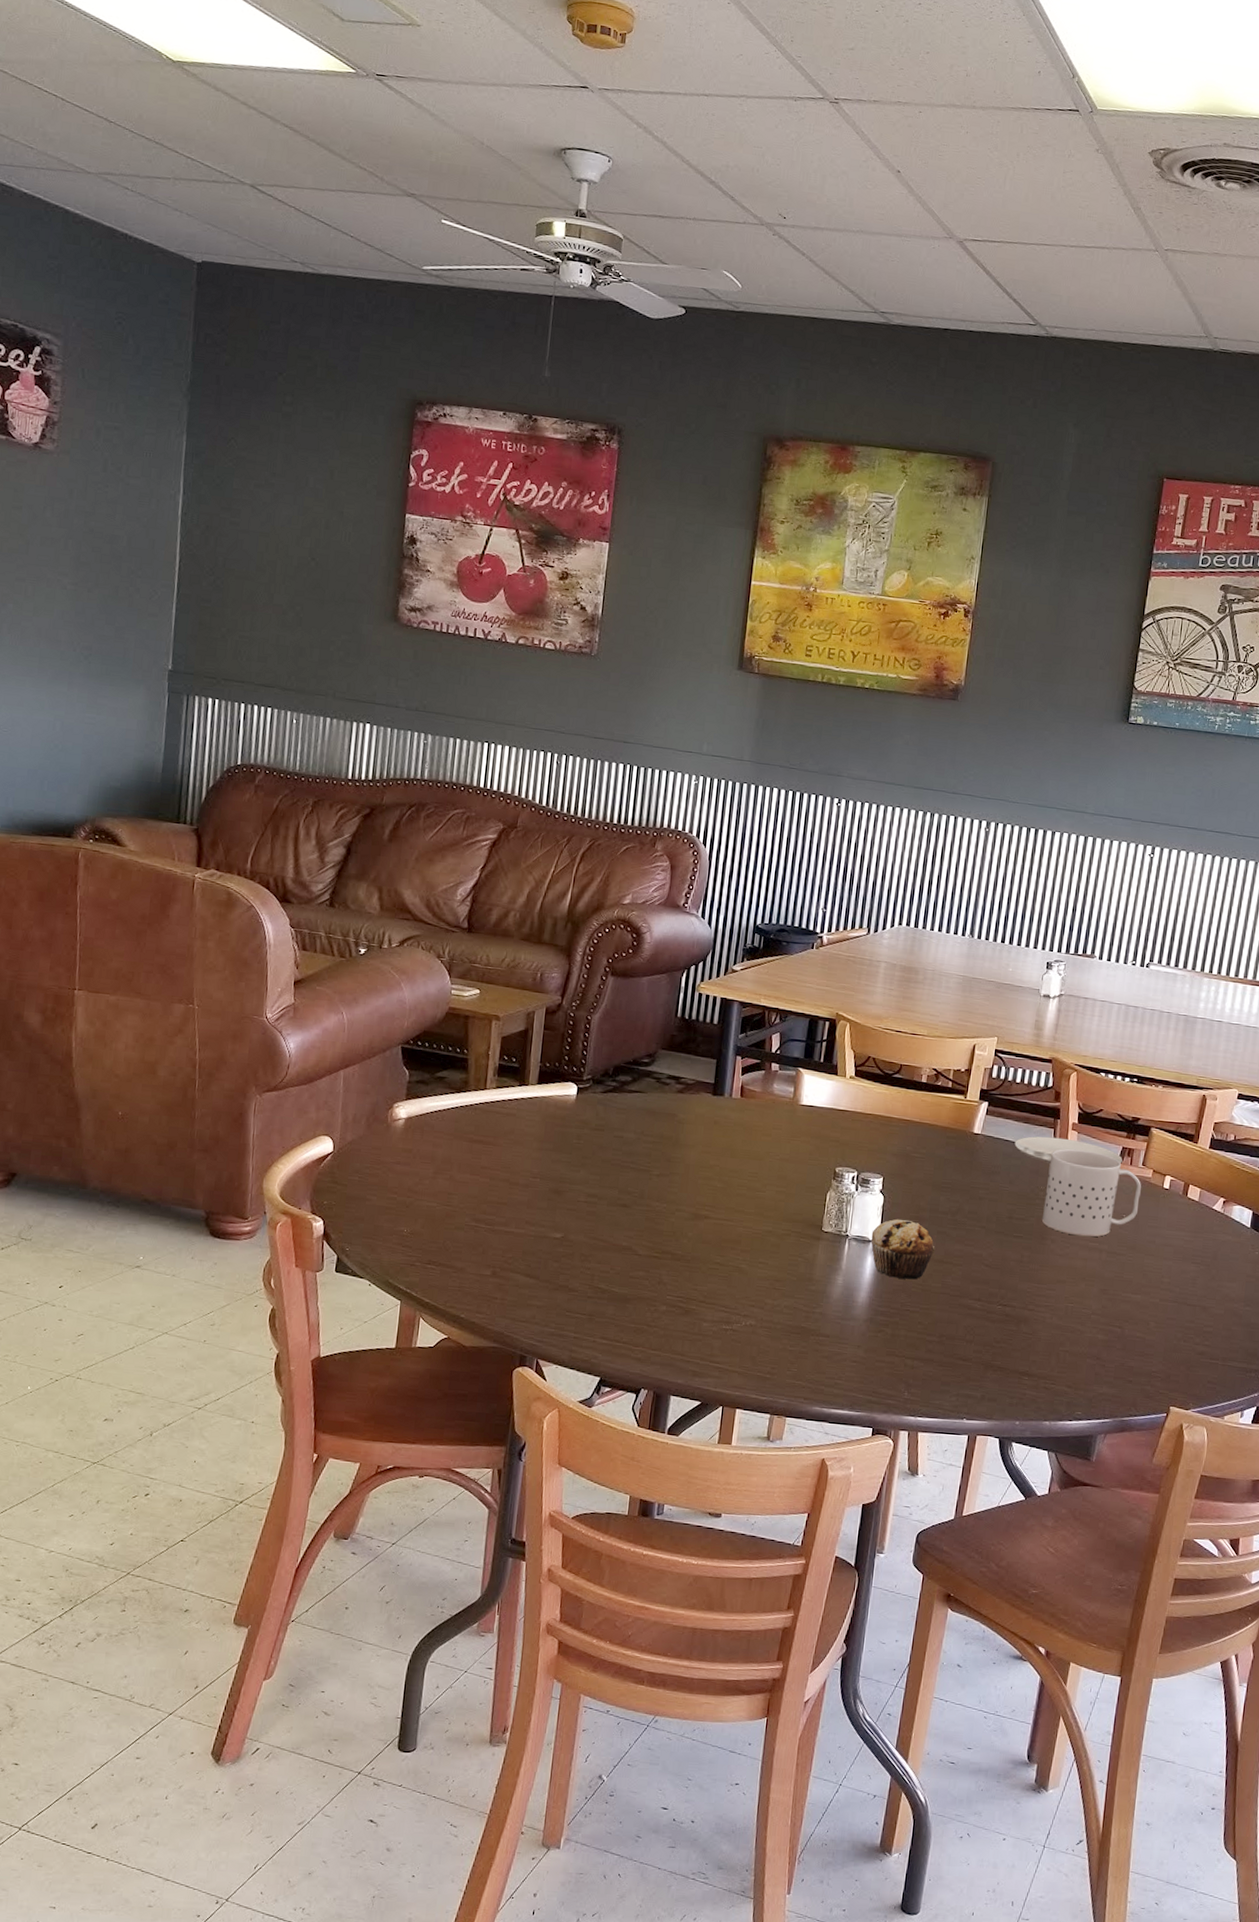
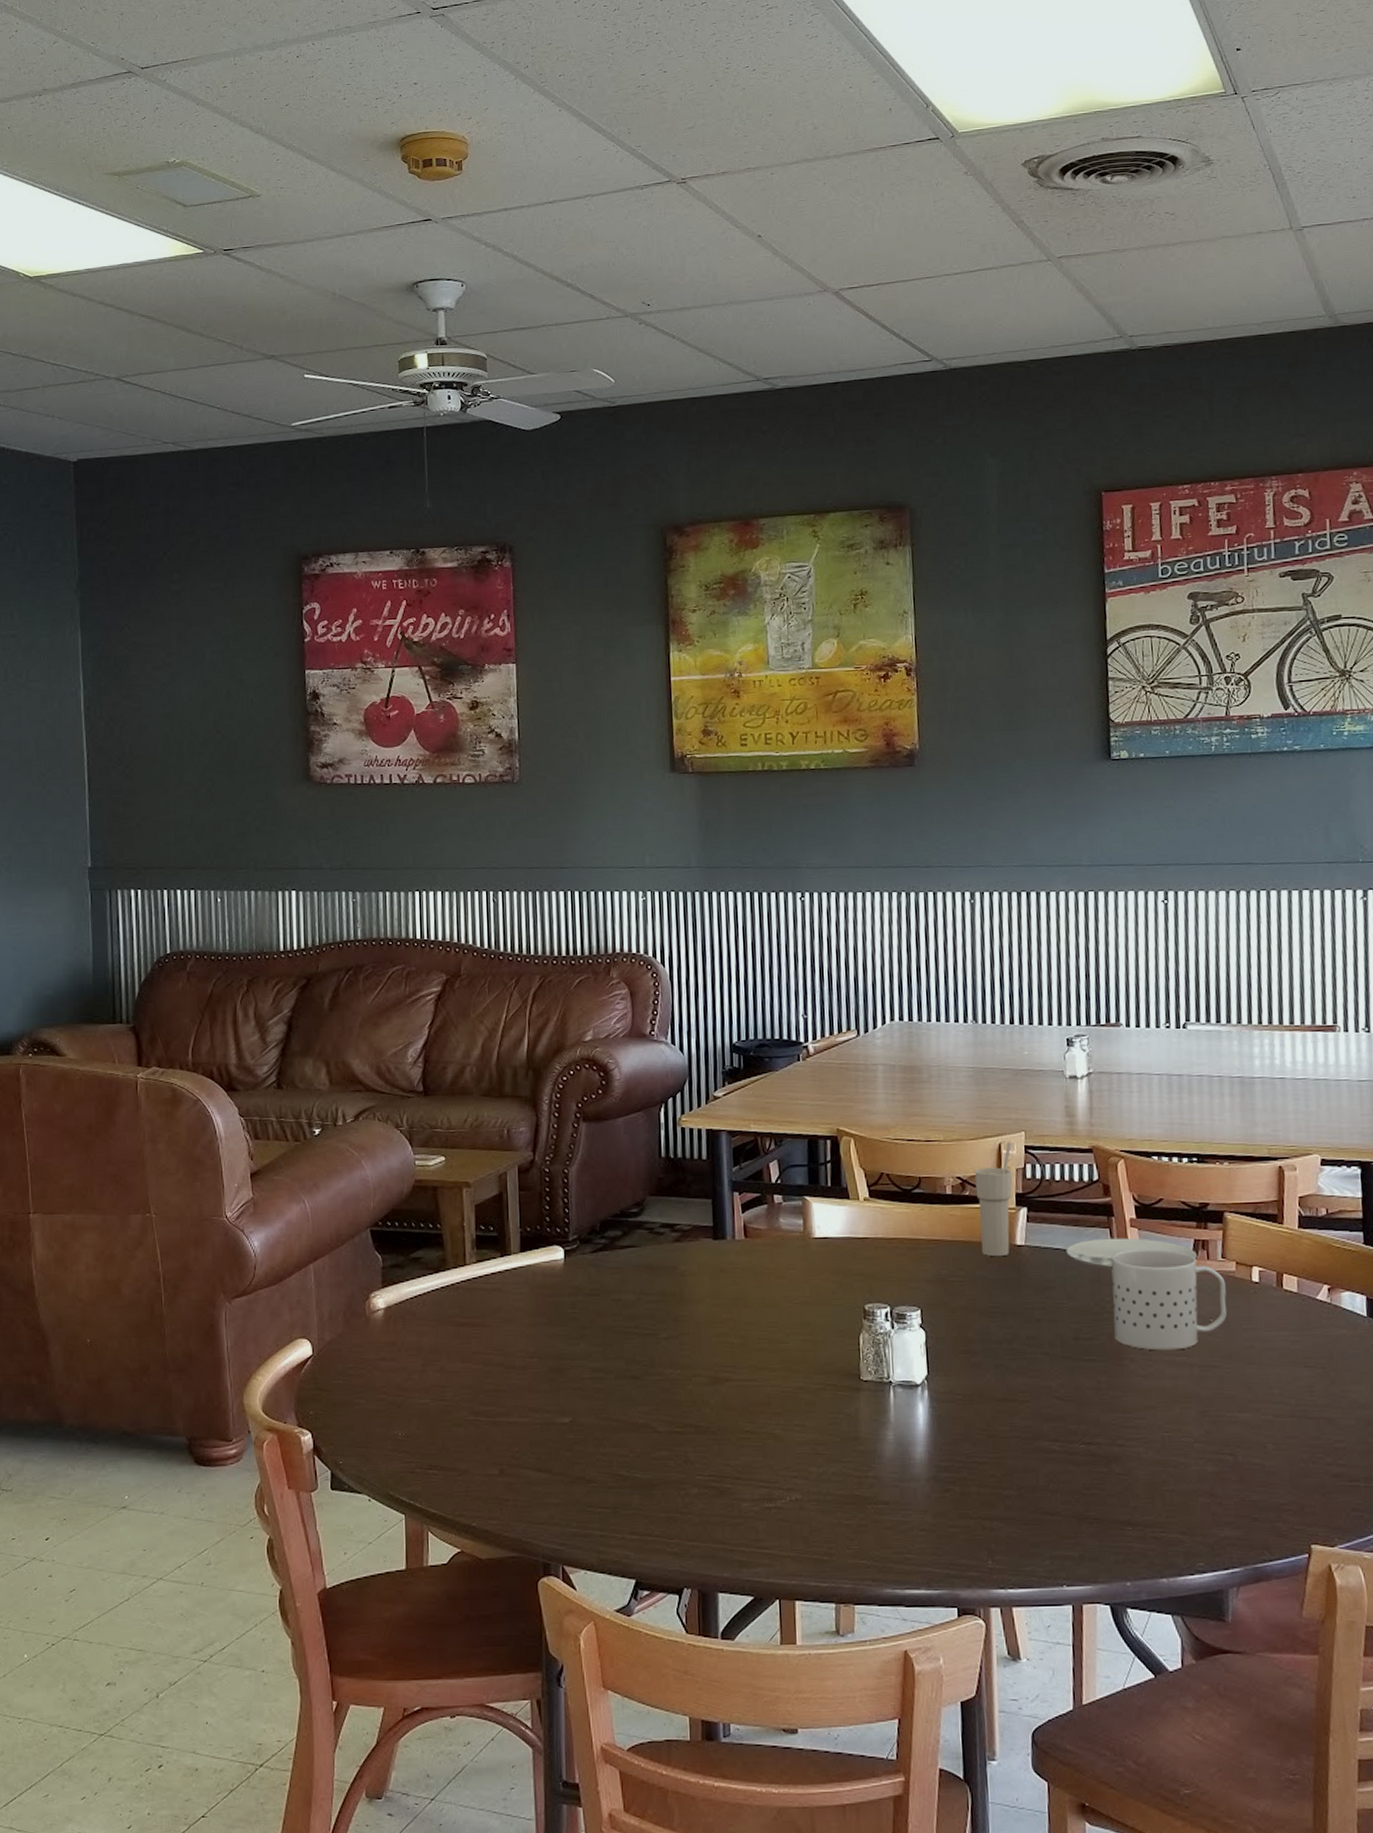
muffin: present [870,1218,935,1280] -> none [918,1355,995,1426]
cup: none [943,1044,985,1141] -> present [974,1142,1012,1257]

